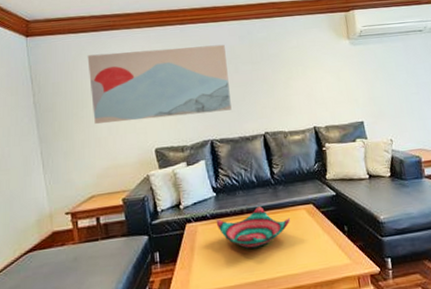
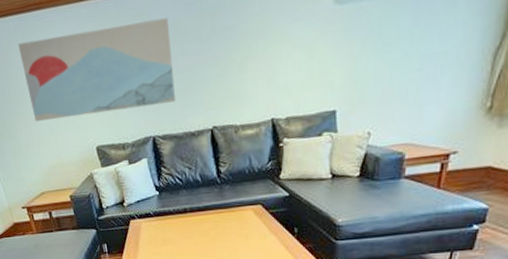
decorative bowl: present [216,206,290,249] -> none [159,206,235,246]

